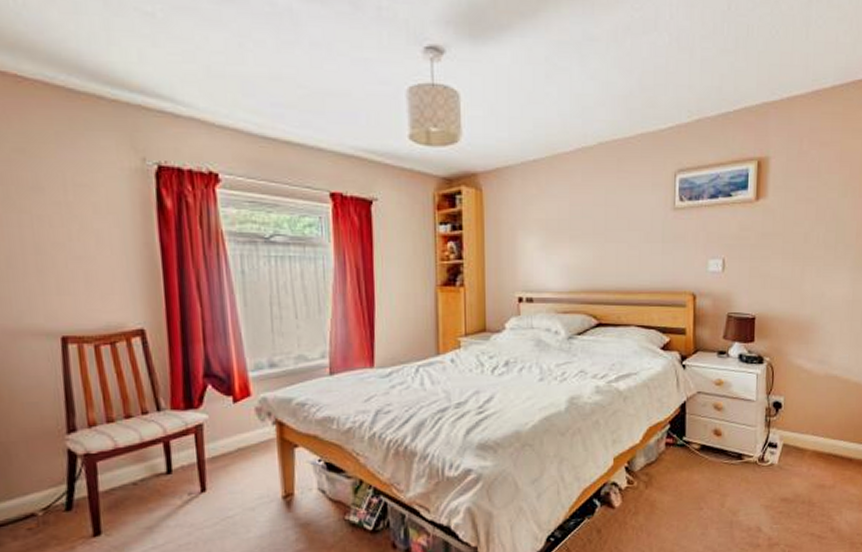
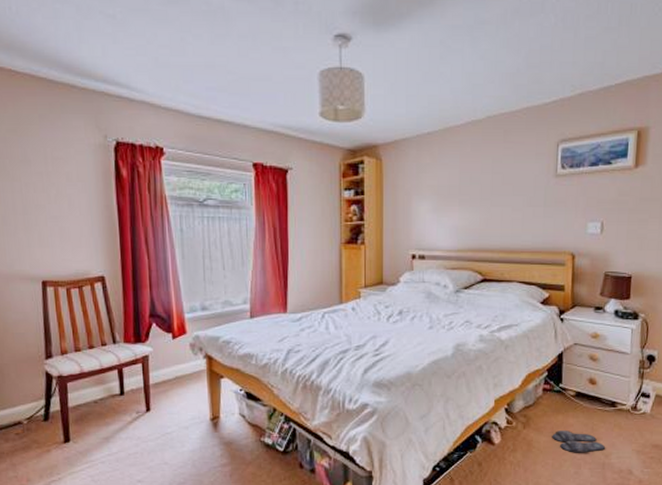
slippers: none [676,488,732,513] -> present [552,431,605,453]

